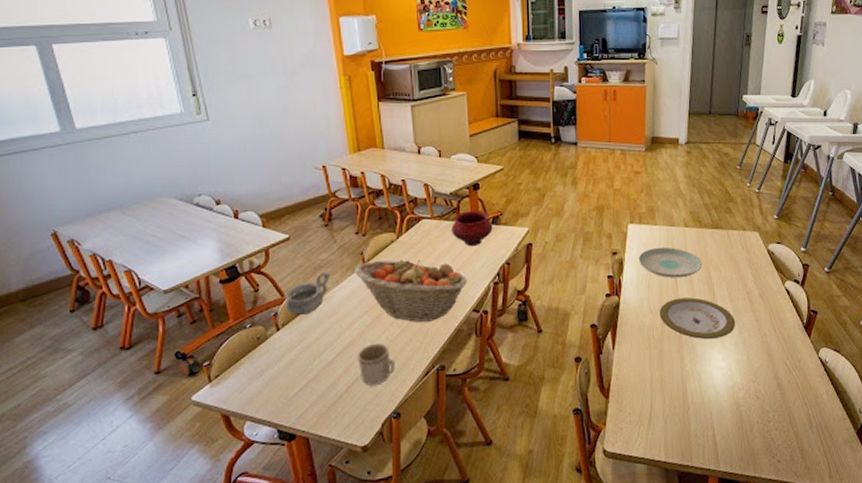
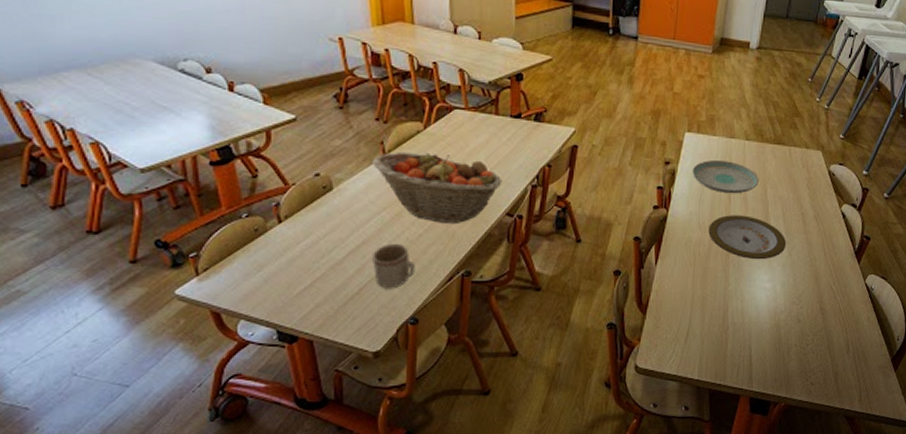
bowl: present [284,272,331,315] -> none [288,160,345,207]
bowl: present [452,211,493,247] -> none [488,104,535,144]

